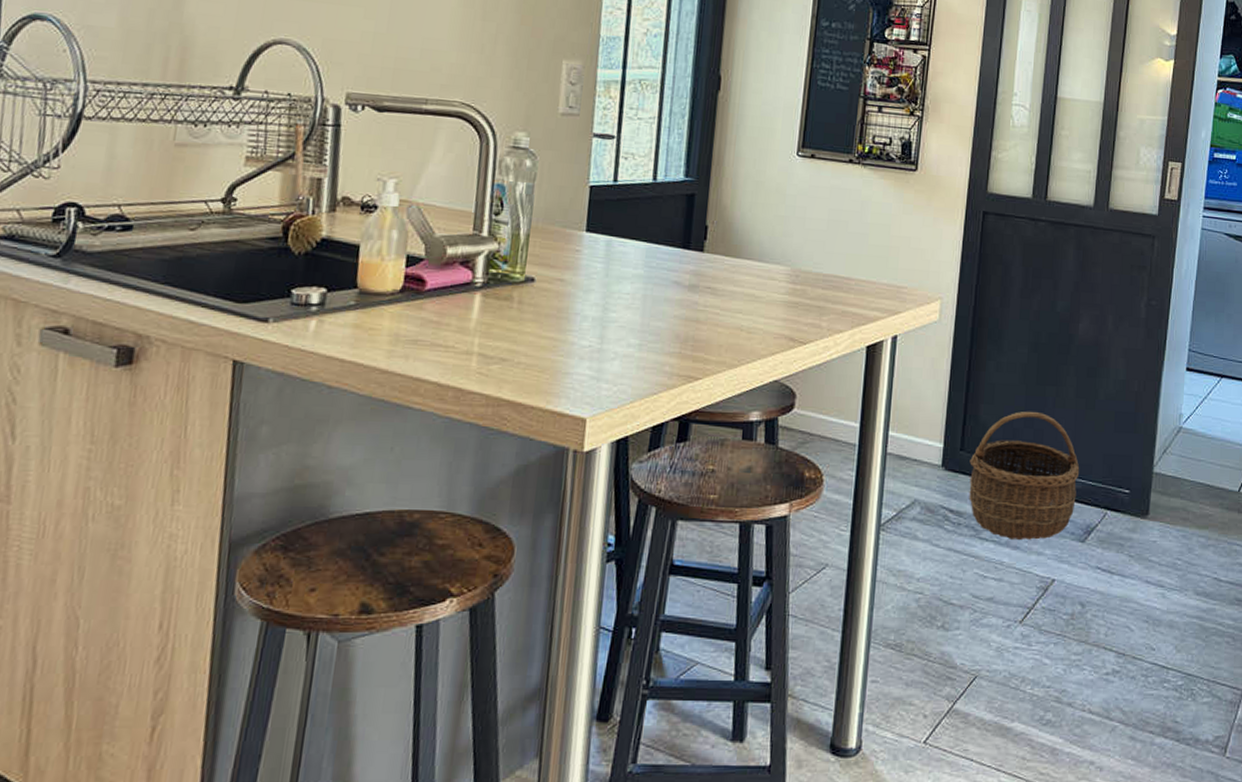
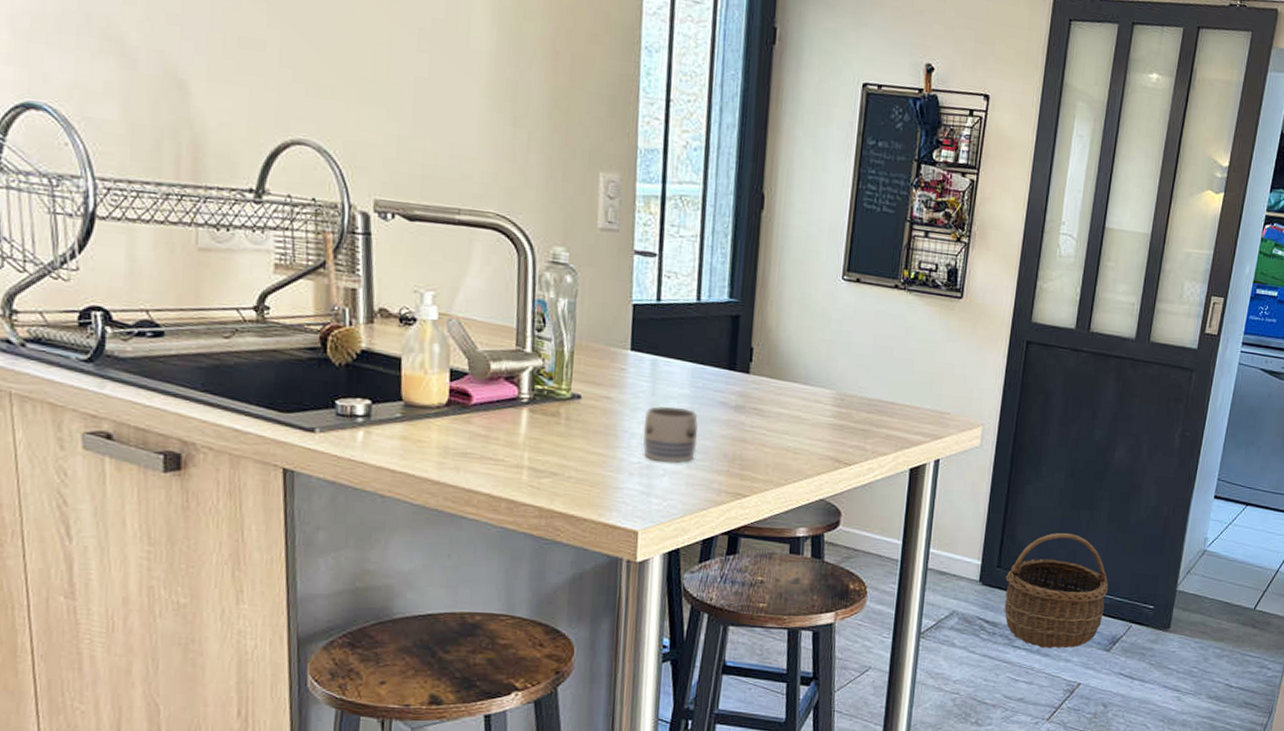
mug: none [594,287,652,345] -> present [642,406,699,463]

